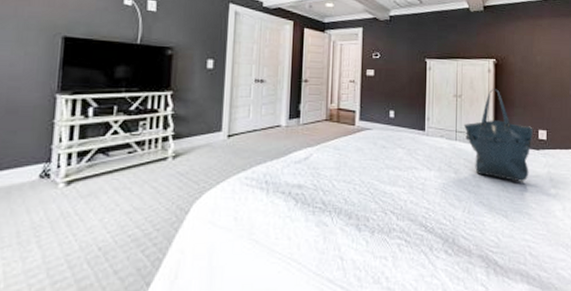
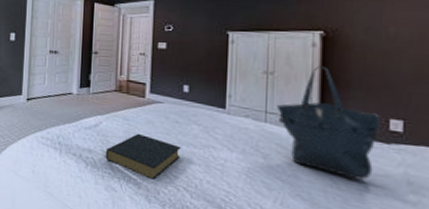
hardback book: none [316,162,388,209] -> present [105,133,181,181]

